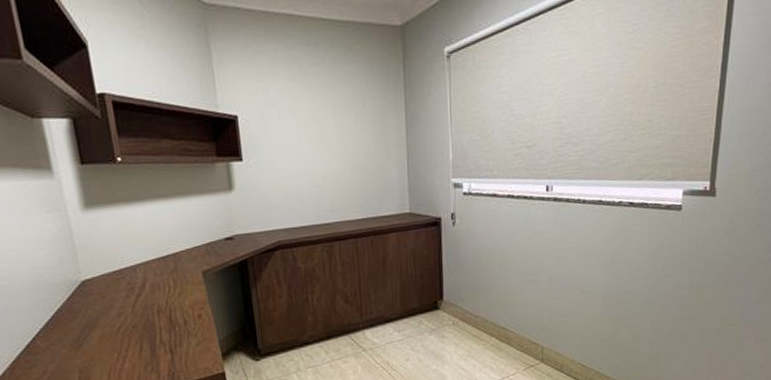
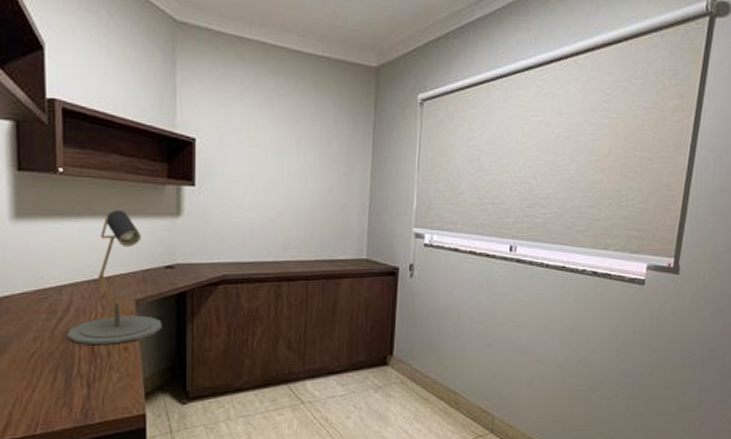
desk lamp: none [146,191,230,316] -> present [67,210,162,346]

